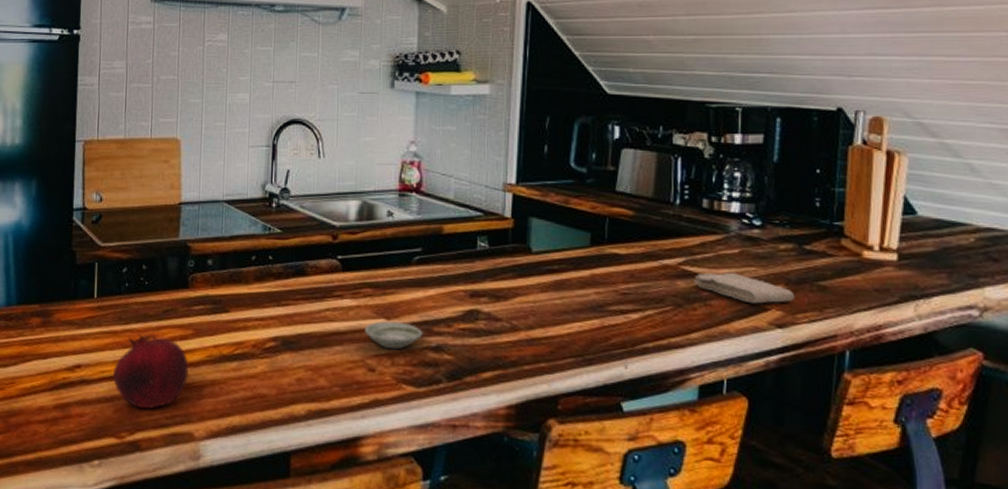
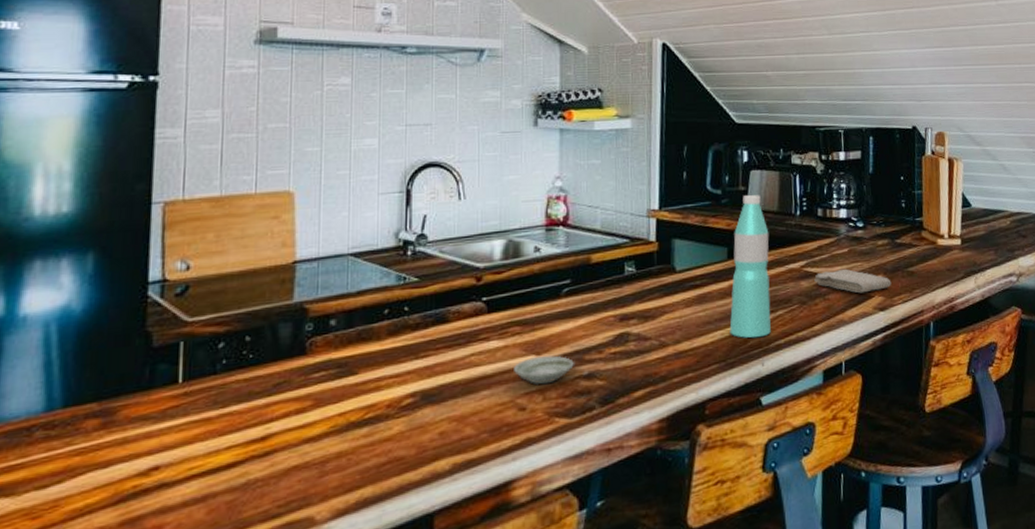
fruit: present [113,334,190,410] -> none [205,414,309,502]
water bottle: none [589,177,641,337] -> present [729,195,771,338]

